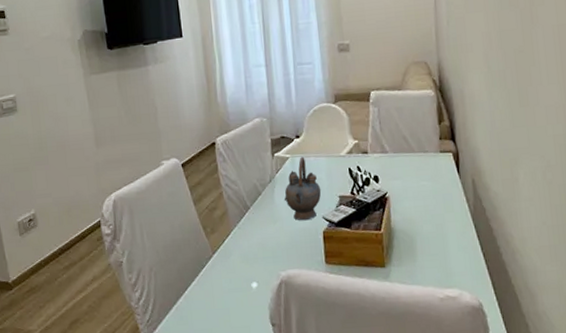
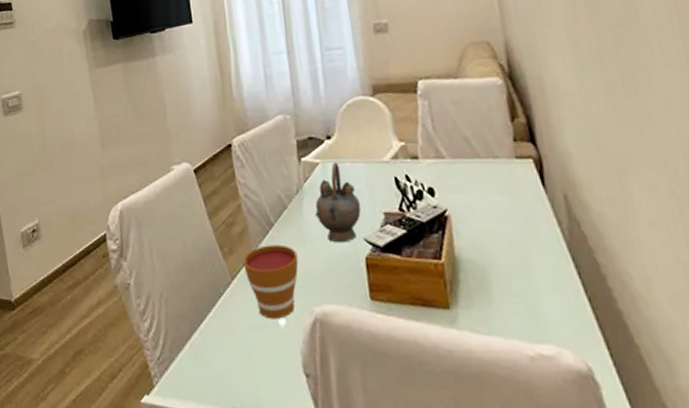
cup: none [223,224,269,284] -> present [243,244,299,319]

